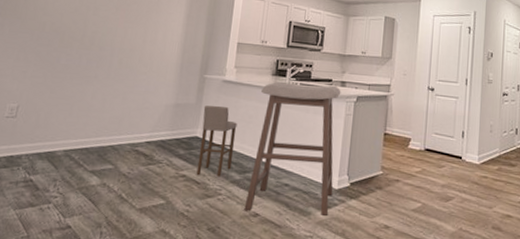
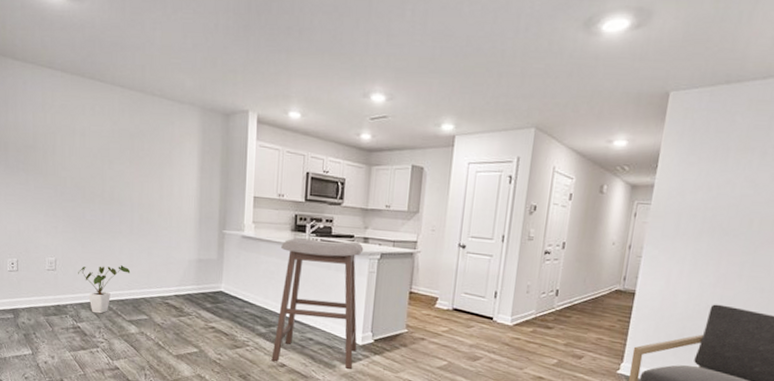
house plant: none [41,111,101,165] -> present [78,265,131,314]
bar stool: present [196,105,237,177] -> none [224,261,259,330]

